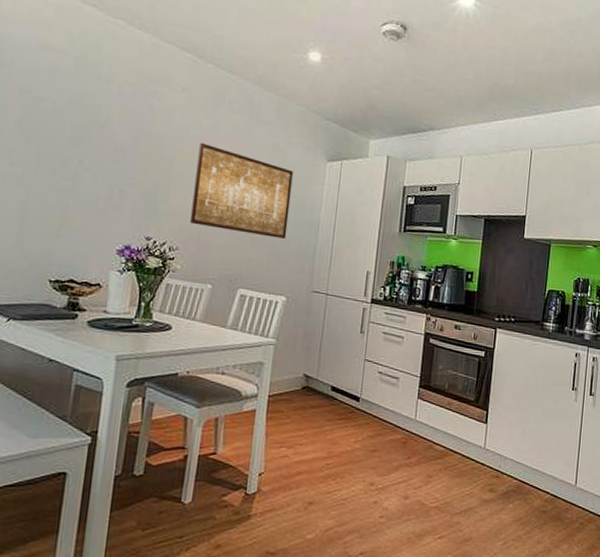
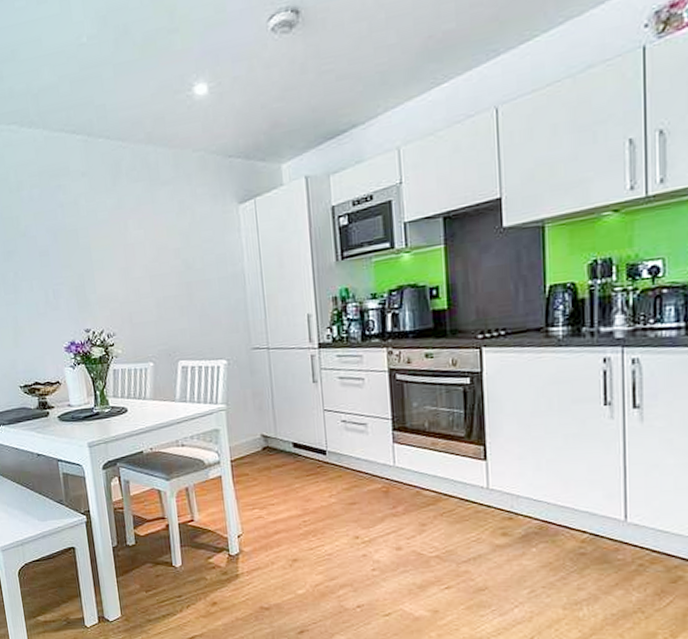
wall art: present [190,142,294,239] -> none [110,222,214,308]

